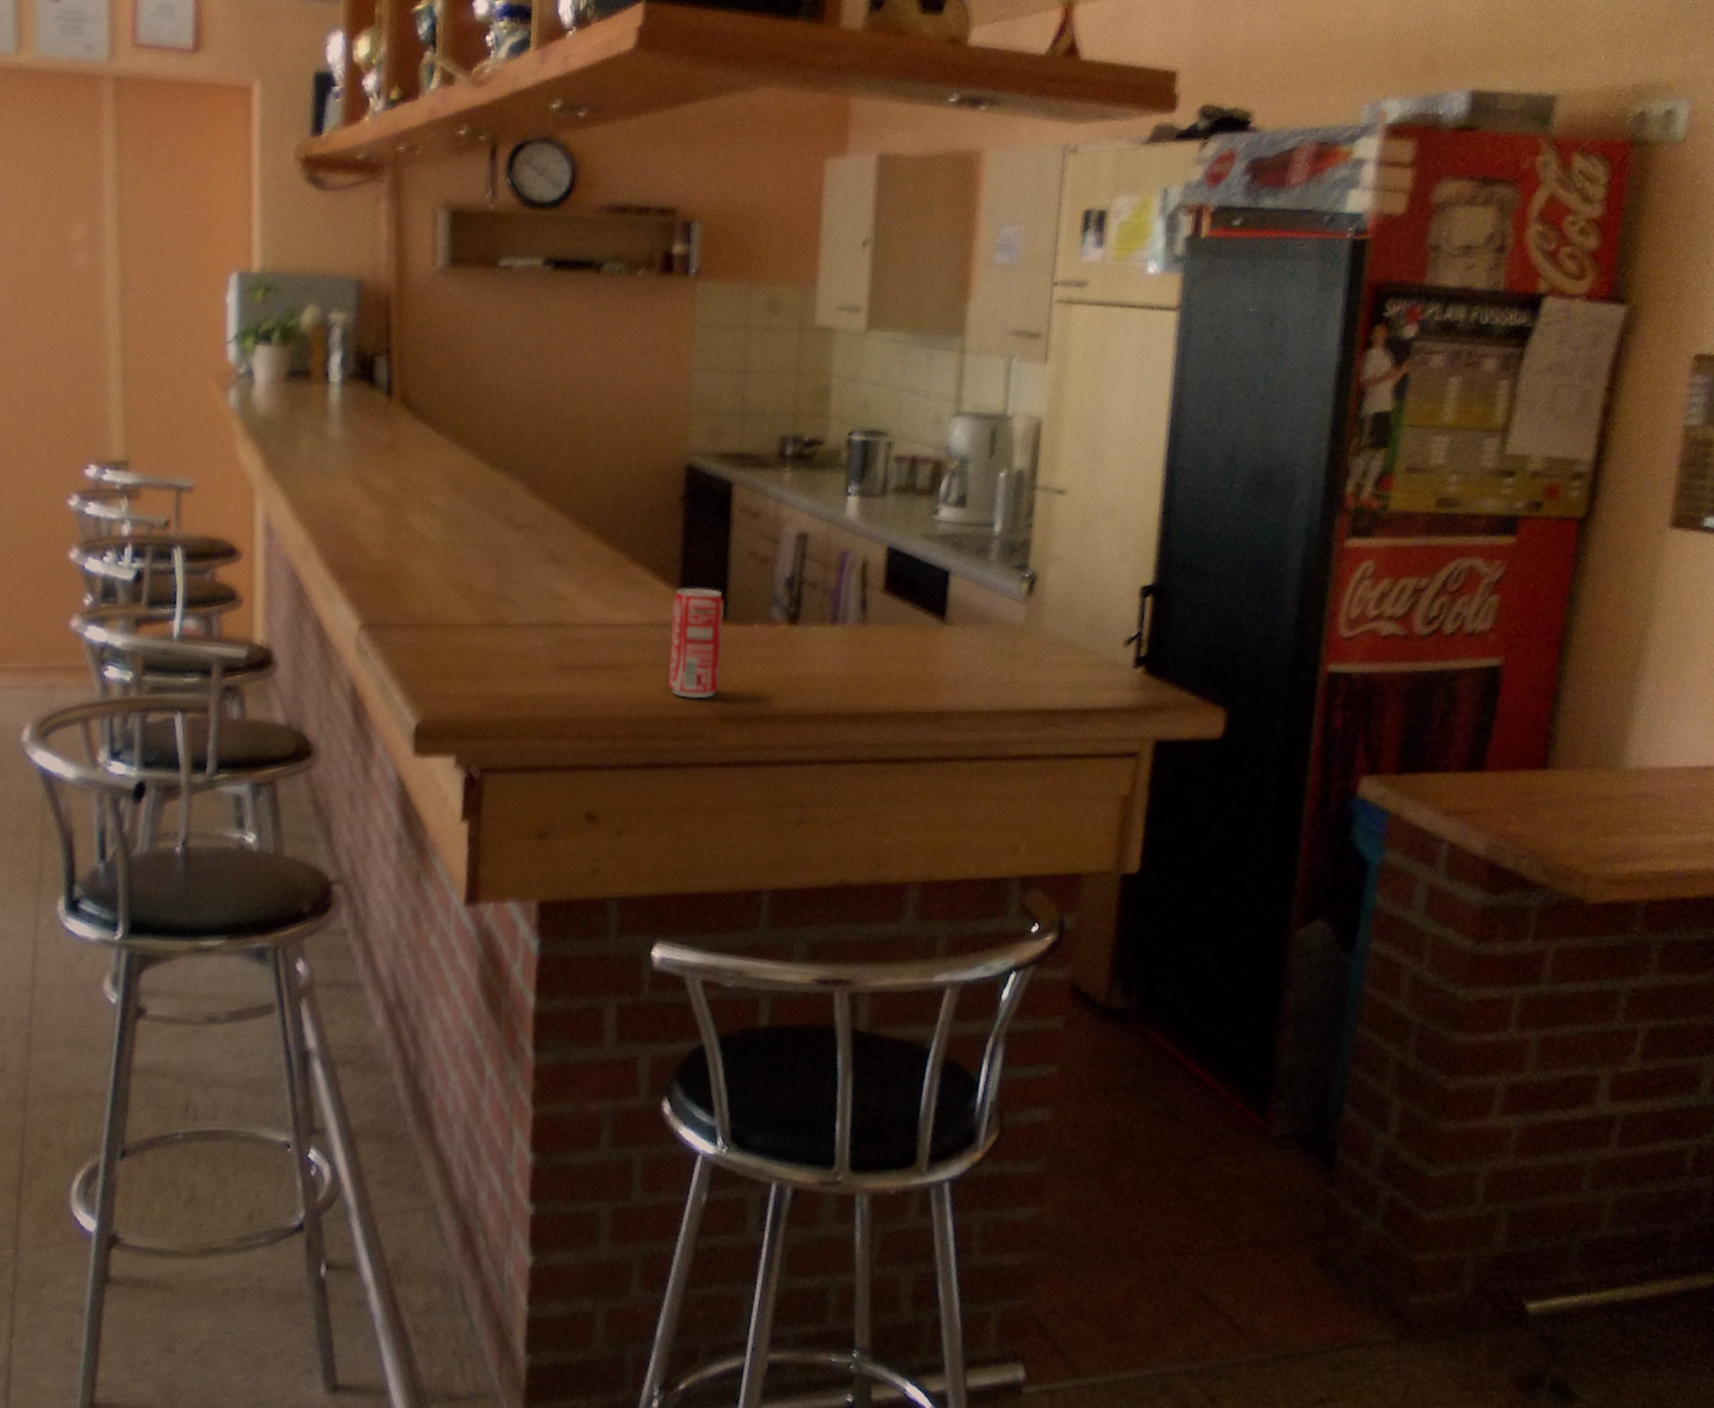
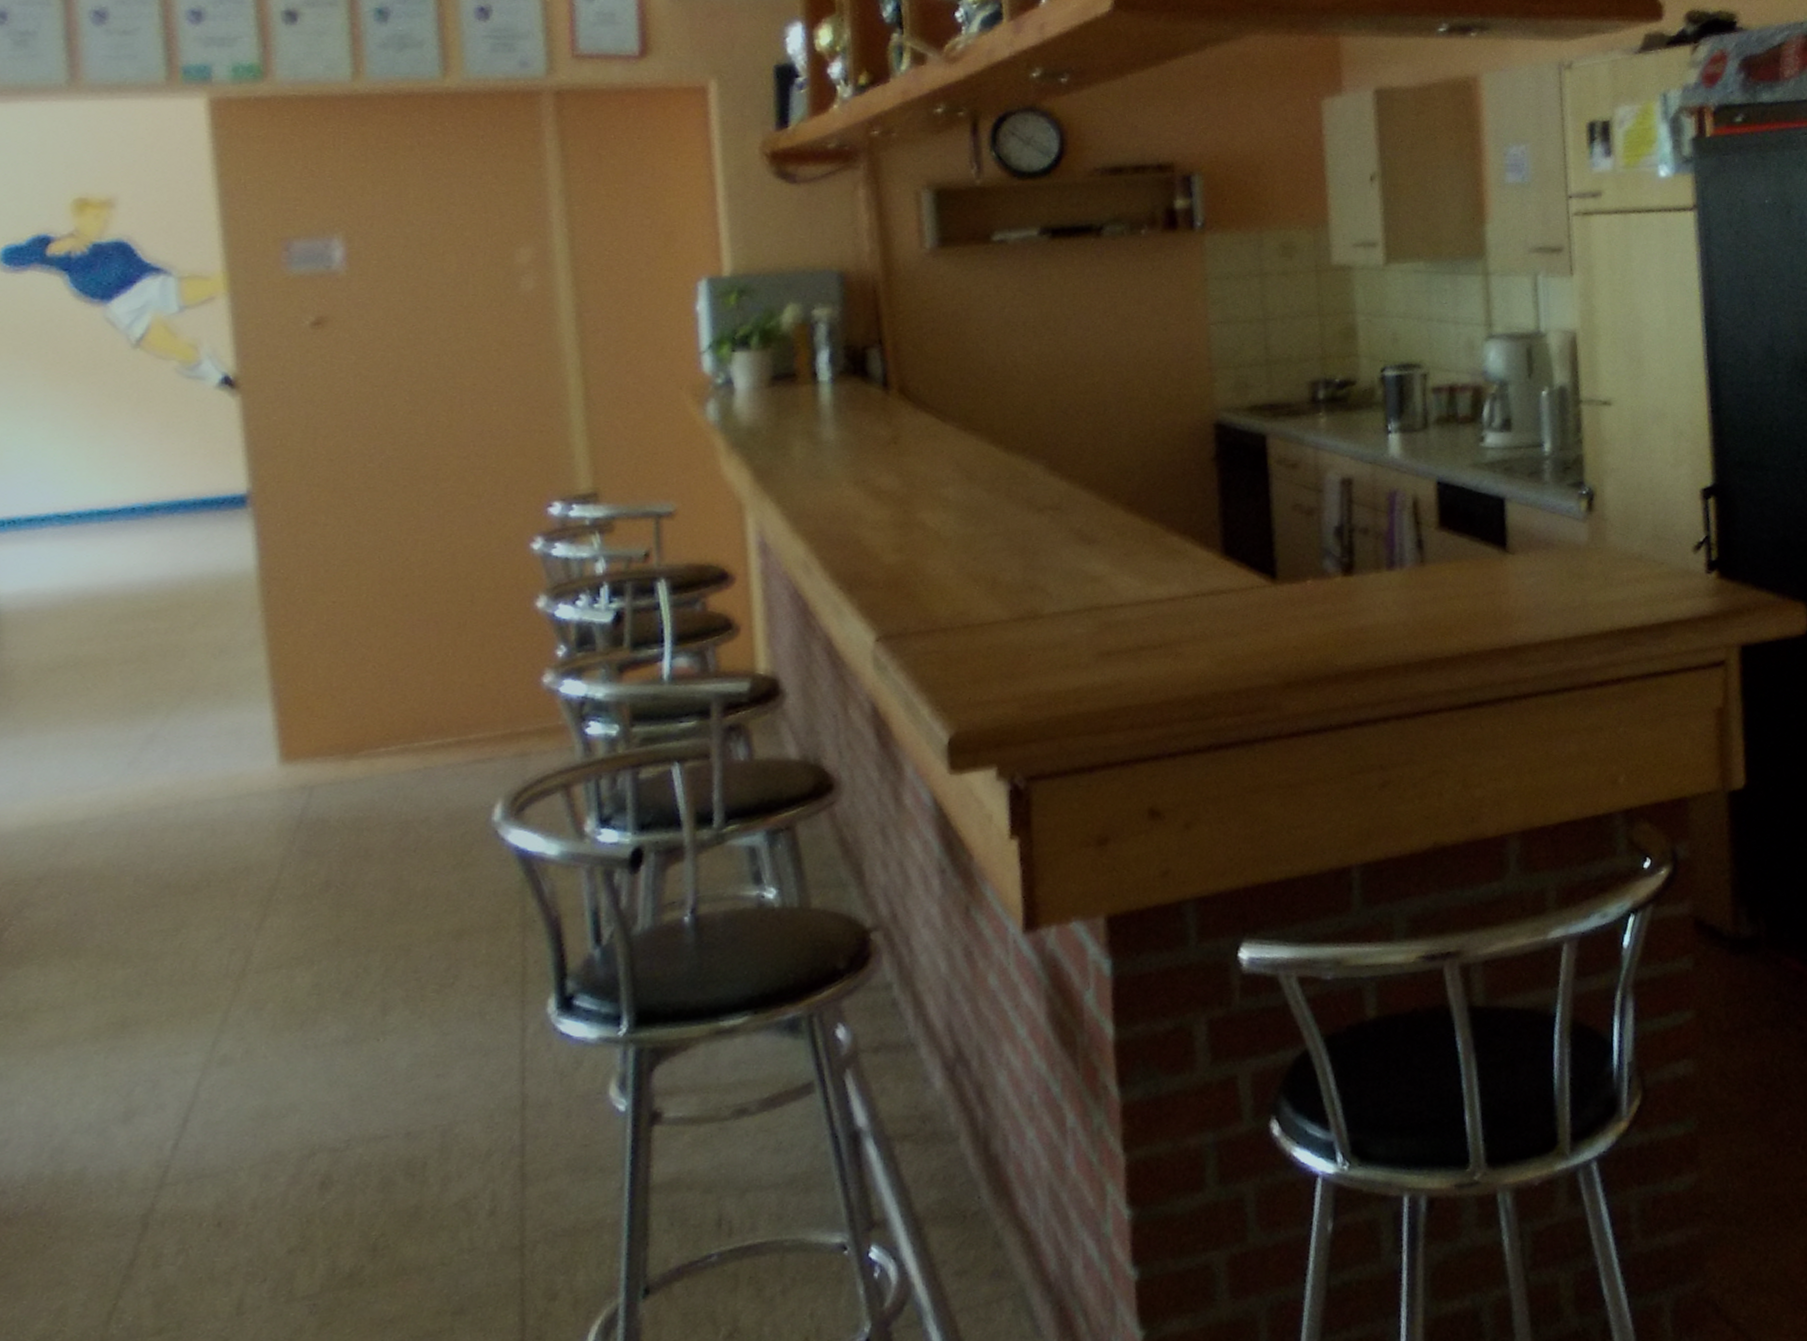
beverage can: present [667,587,725,699] -> none [1216,549,1278,669]

